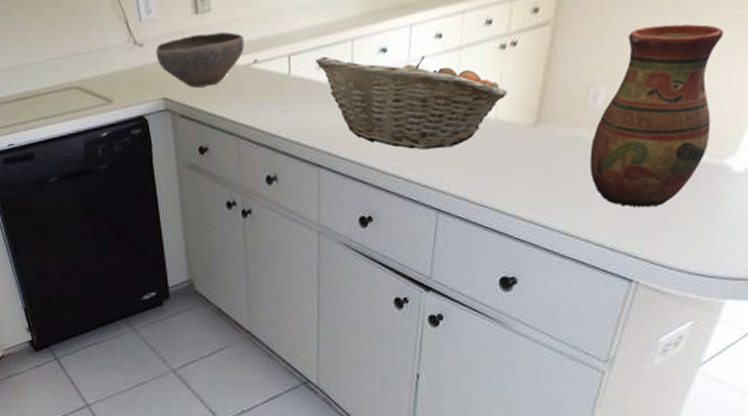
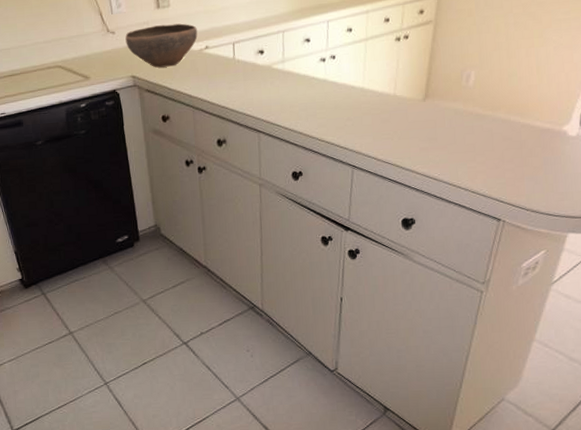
fruit basket: present [315,55,508,150] -> none [254,44,403,119]
vase: present [590,24,724,208] -> none [465,24,557,163]

